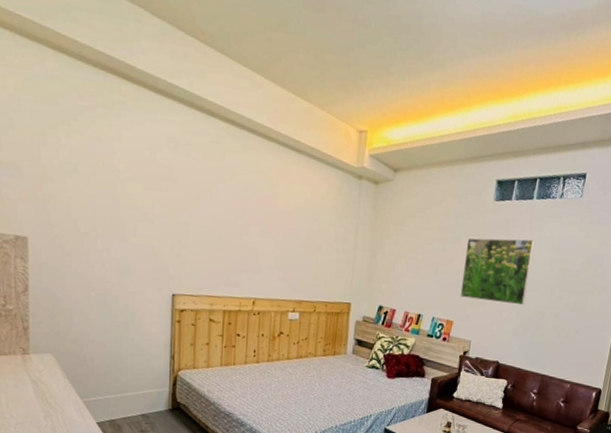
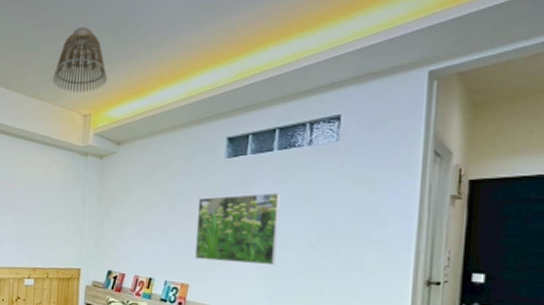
lamp shade: none [324,18,387,104] -> present [53,26,107,92]

